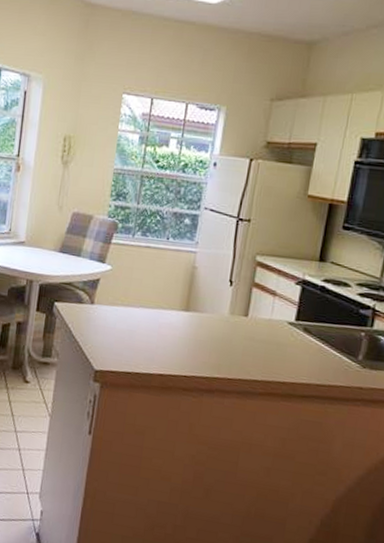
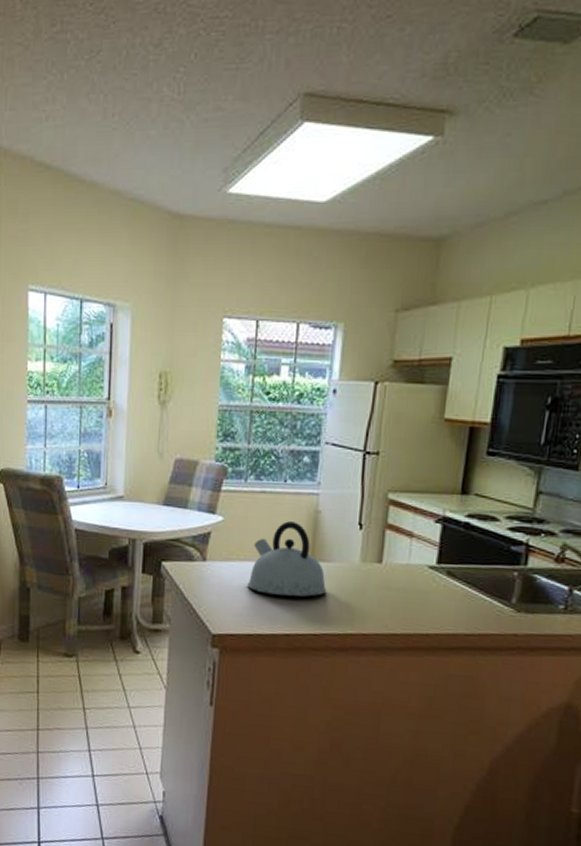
kettle: none [129,274,199,342] -> present [247,521,327,597]

